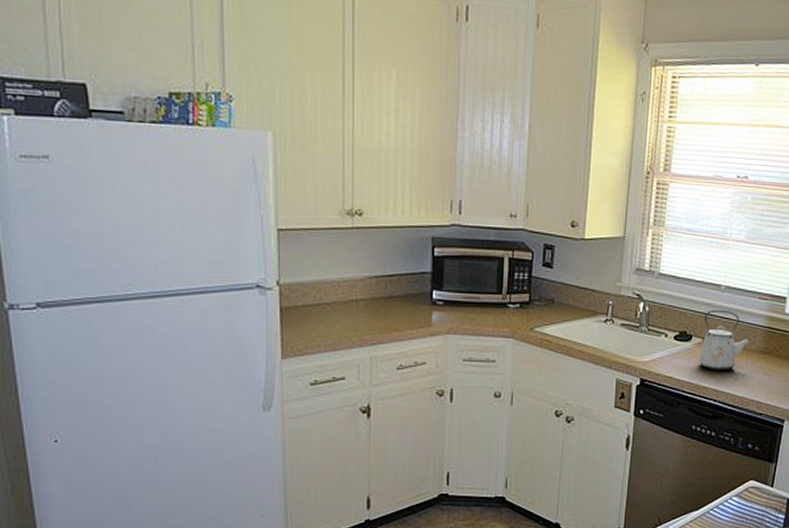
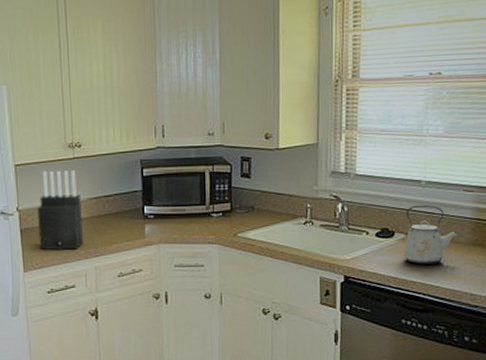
knife block: none [303,239,358,335] -> present [37,170,83,250]

